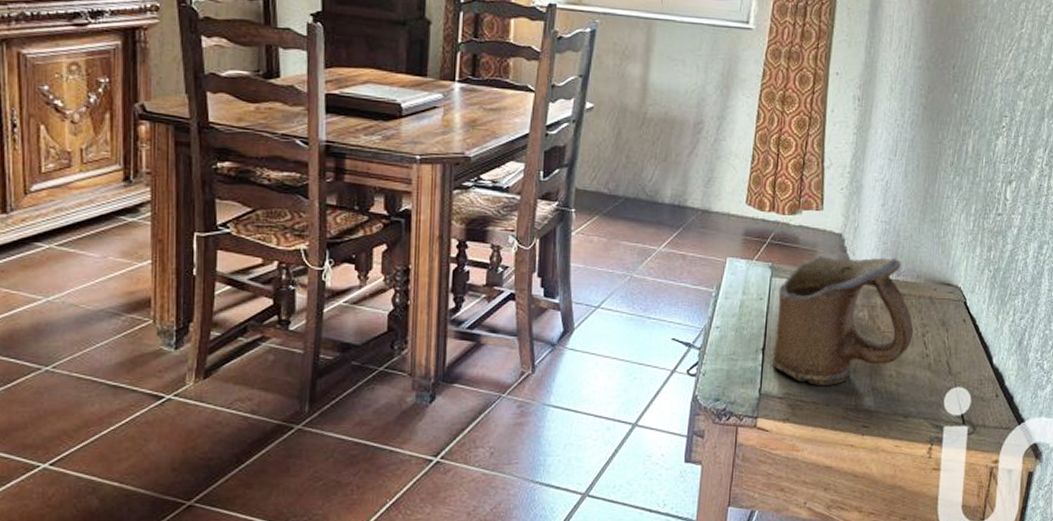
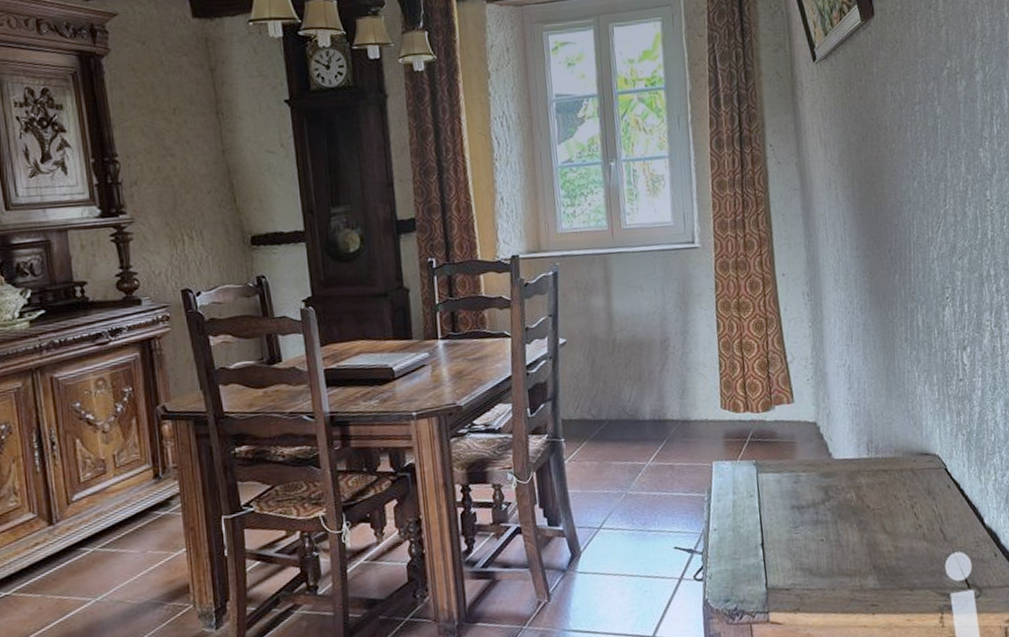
ceramic pitcher: present [772,256,913,385] -> none [766,436,903,572]

